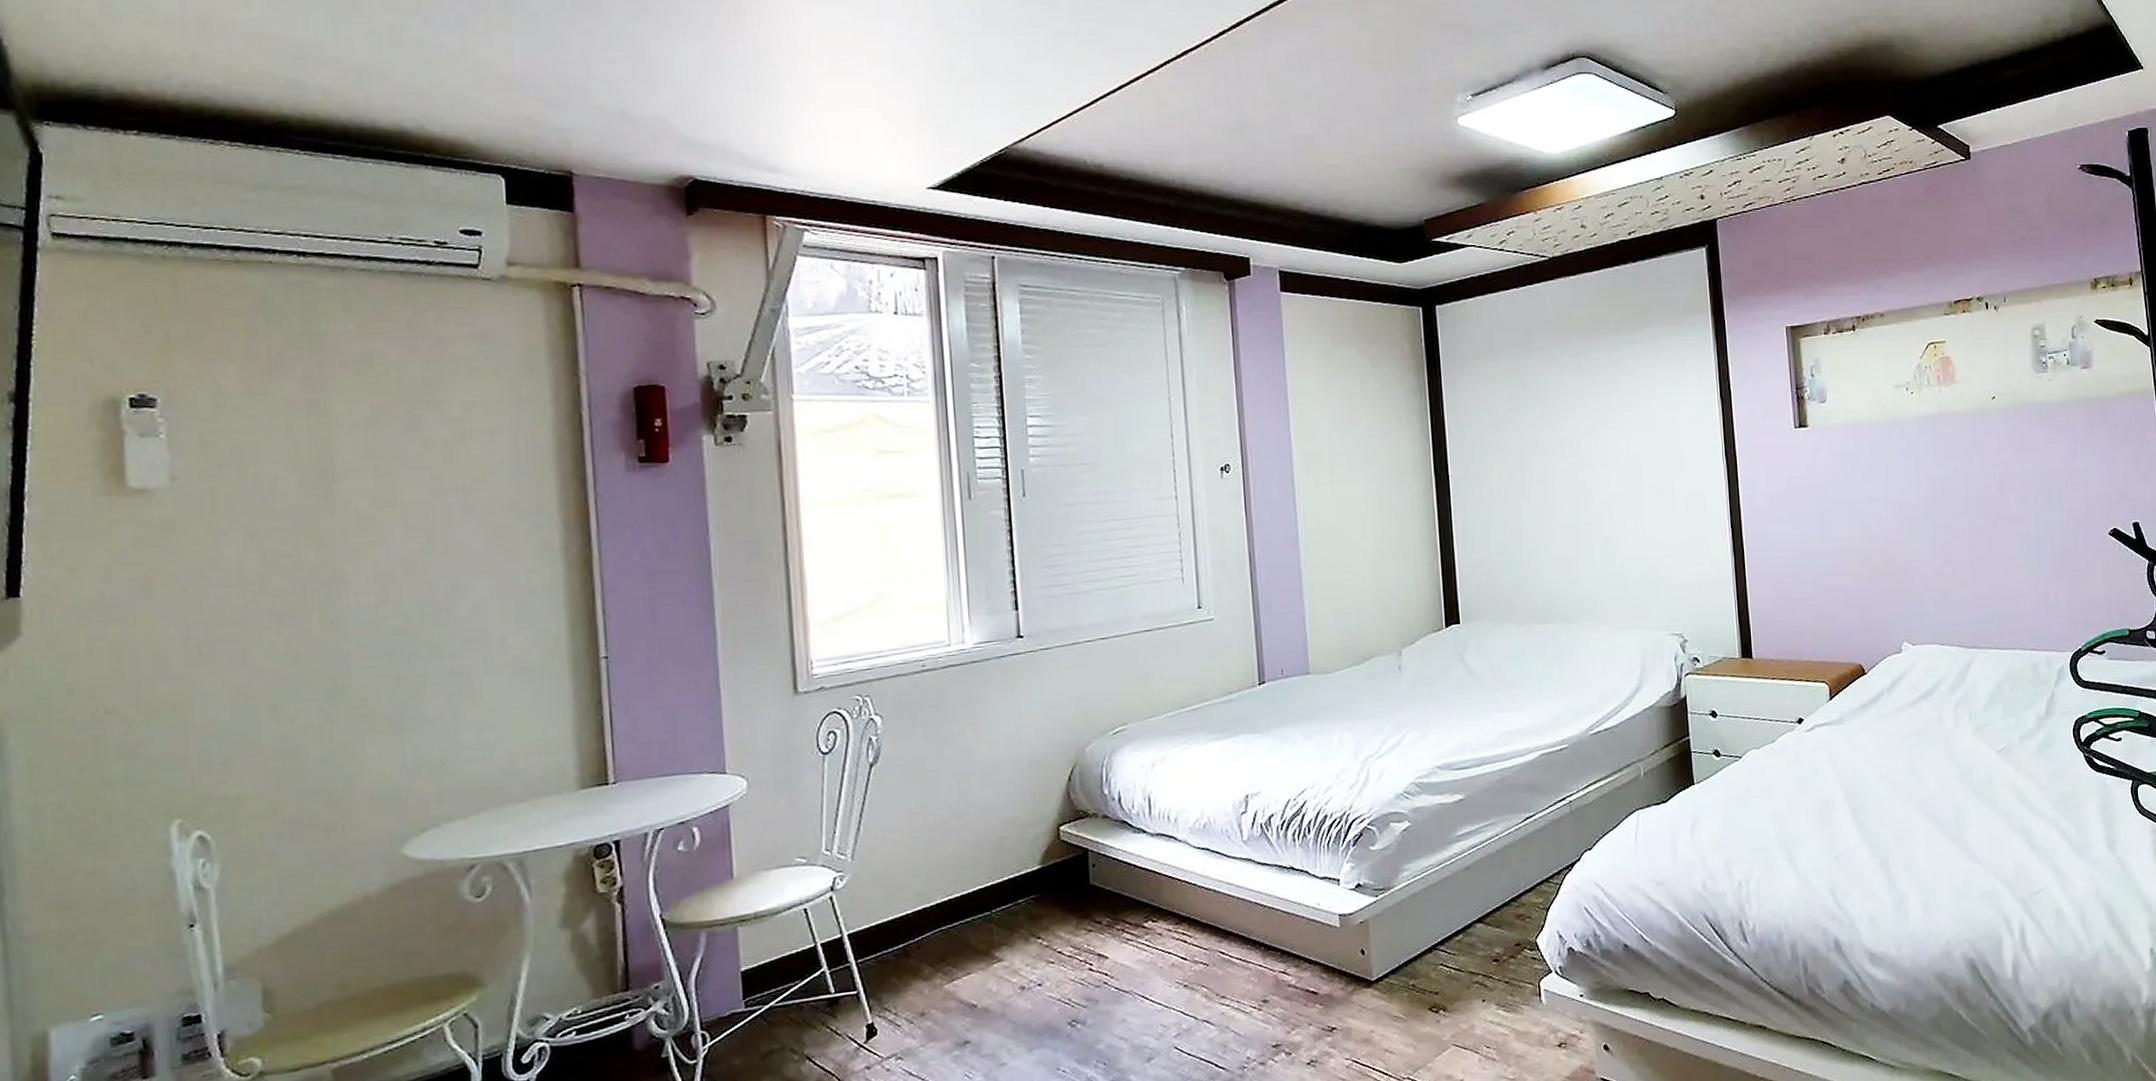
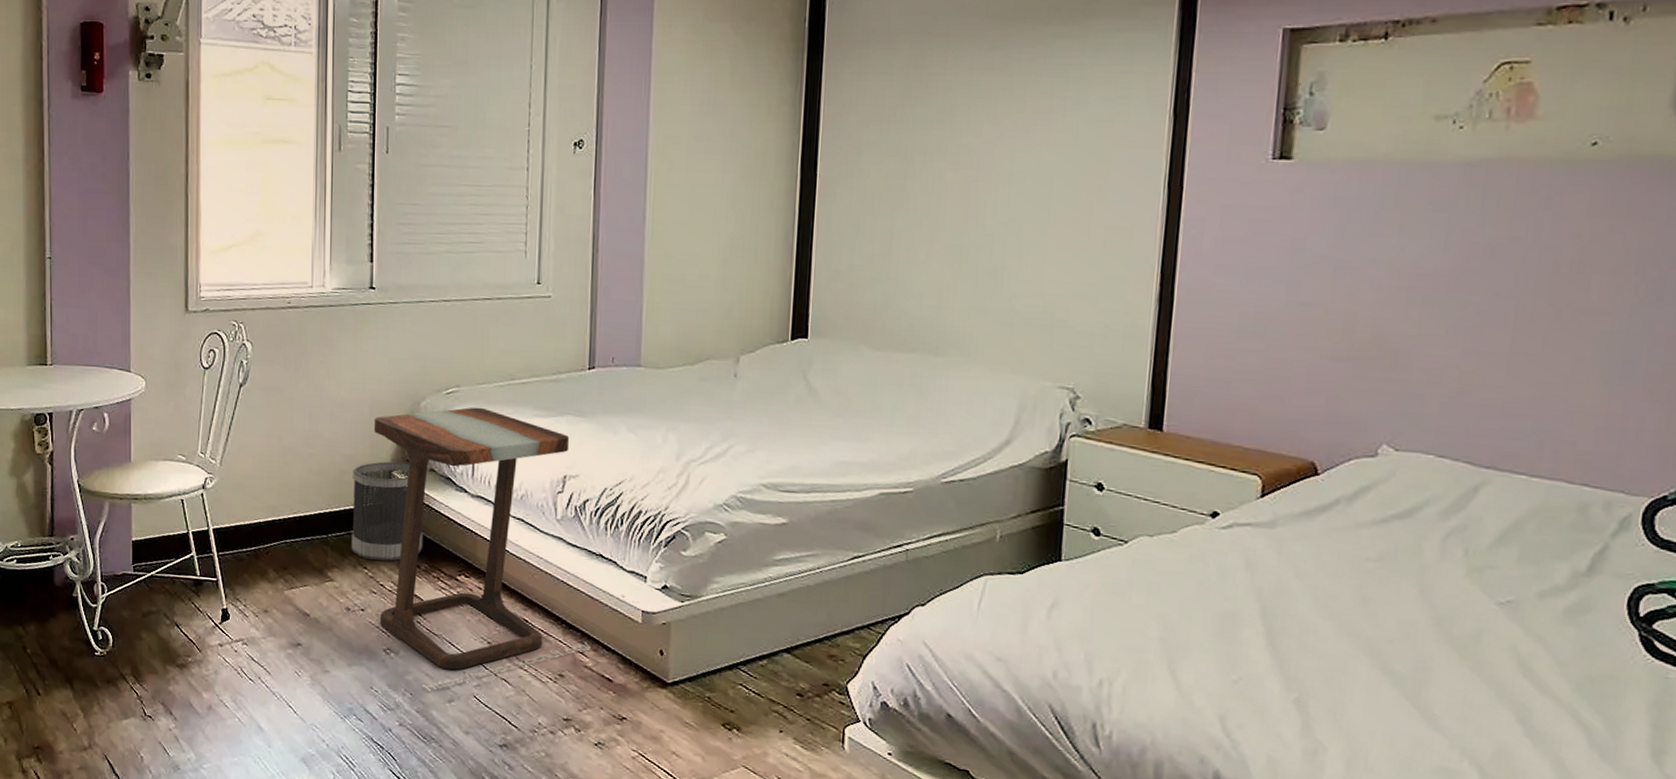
wastebasket: none [1015,814,1103,928] -> present [351,461,424,561]
side table: none [1034,741,1293,1055] -> present [373,407,592,691]

